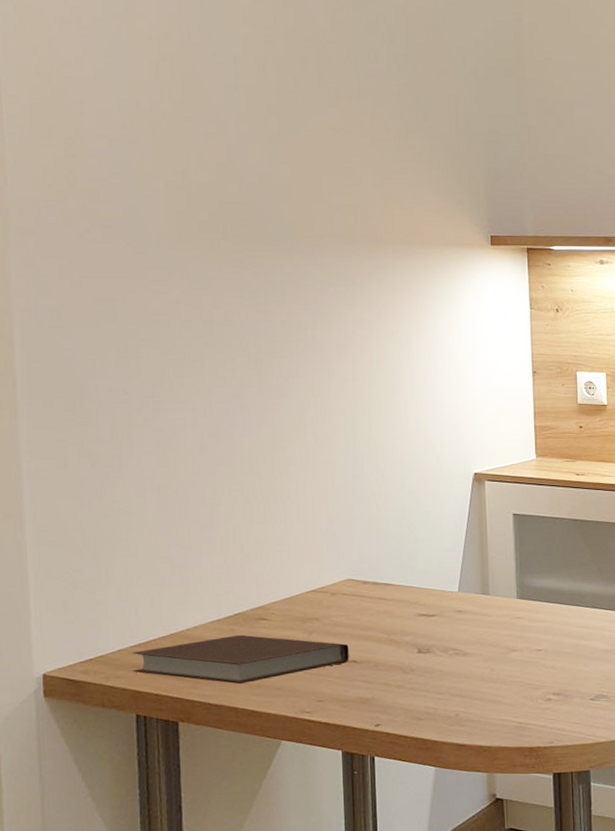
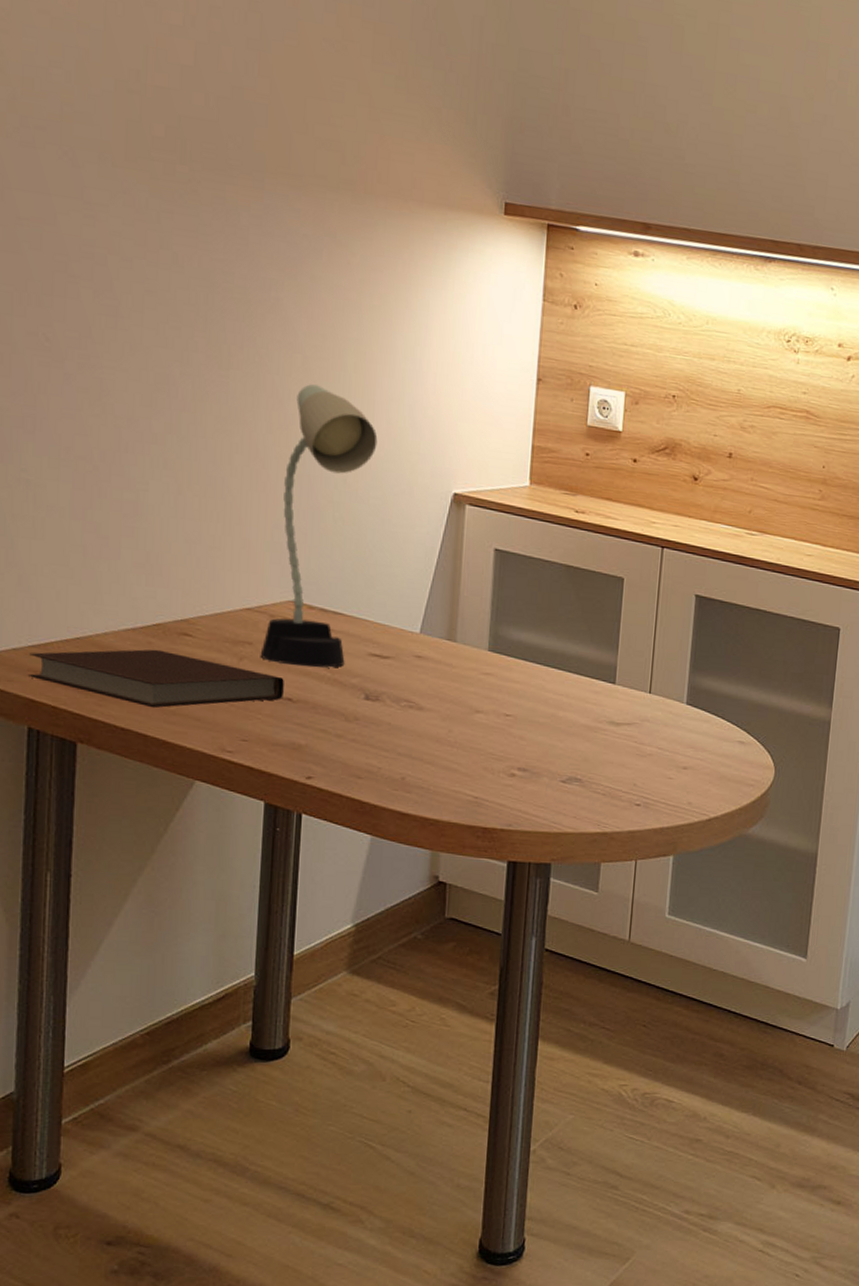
desk lamp: none [326,401,407,633] -> present [260,384,378,668]

